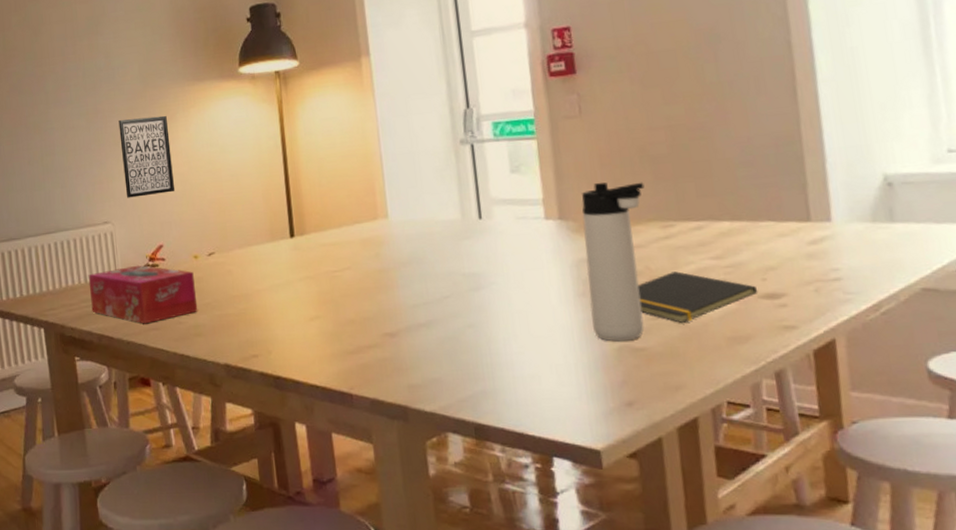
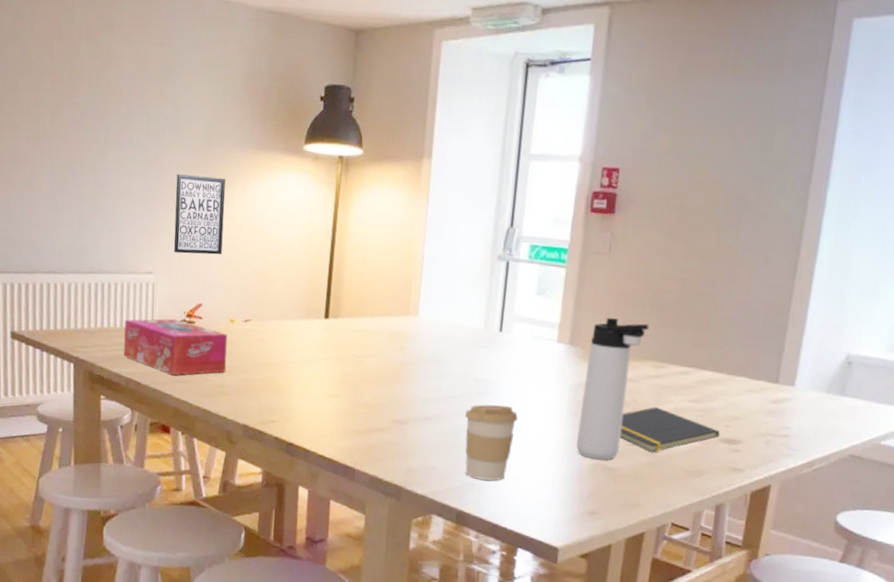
coffee cup: none [460,297,521,386] -> present [464,404,519,481]

